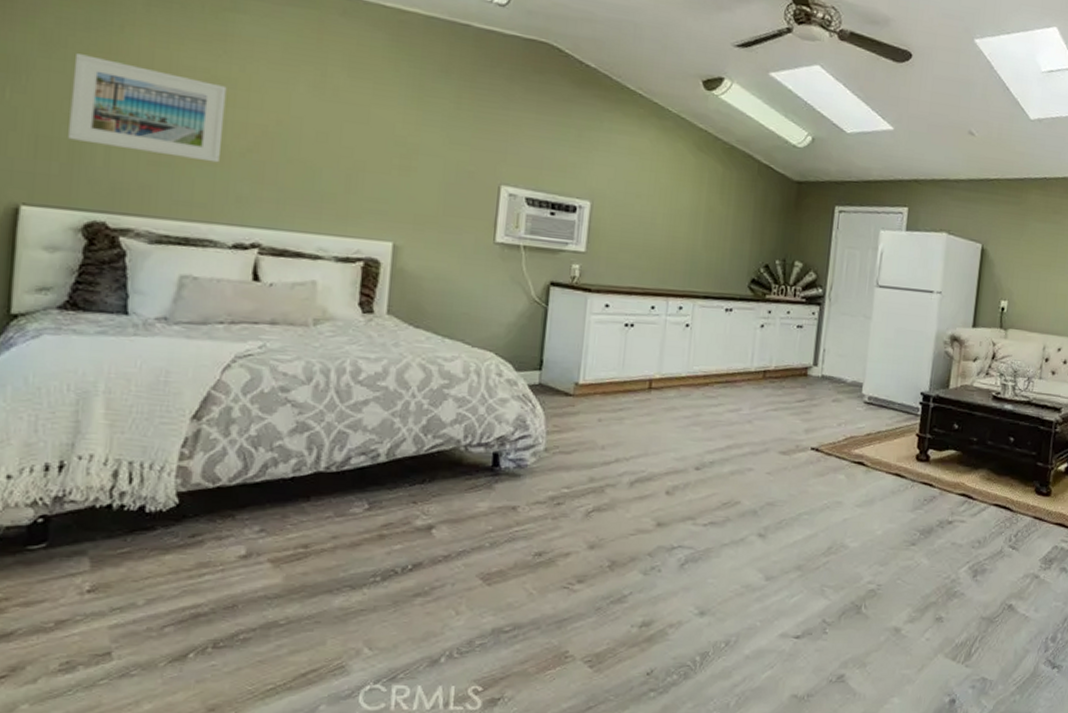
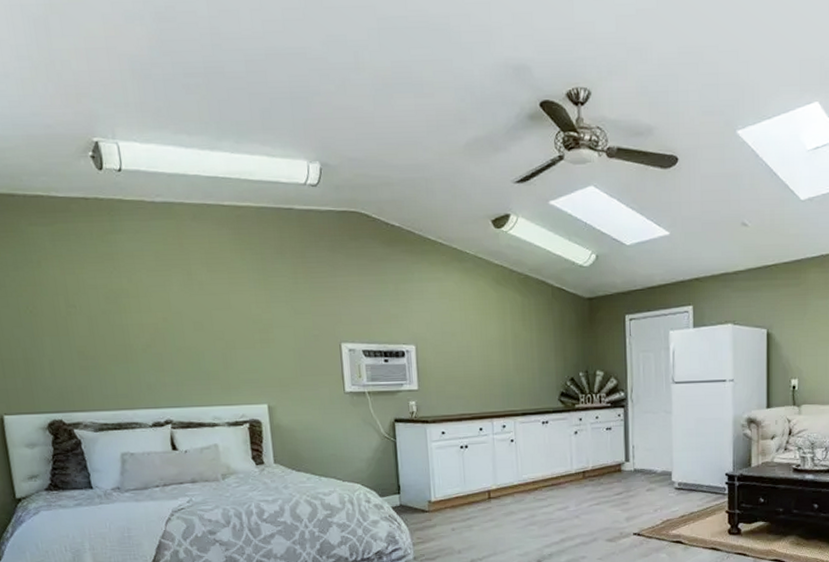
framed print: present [68,53,227,163] -> none [13,289,129,360]

